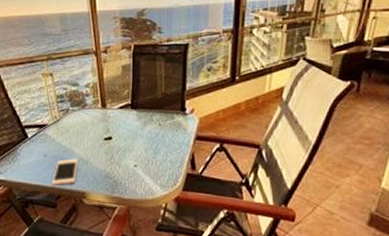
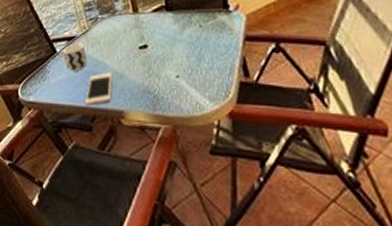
cup: none [29,131,56,155] -> present [58,43,88,71]

